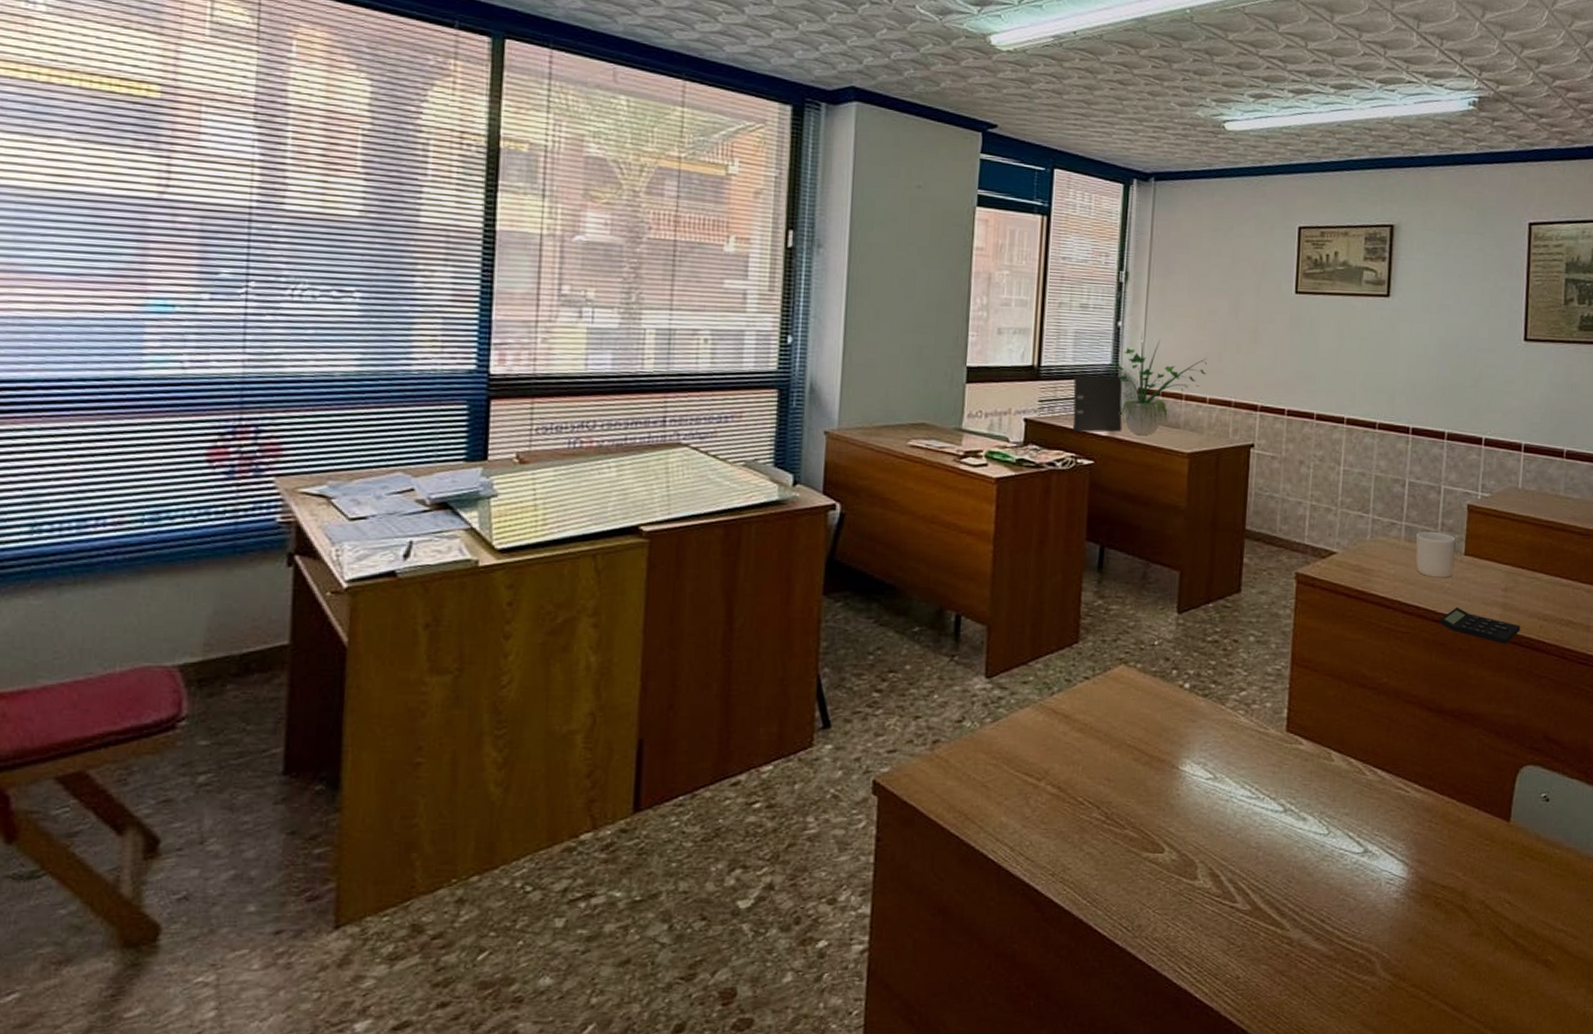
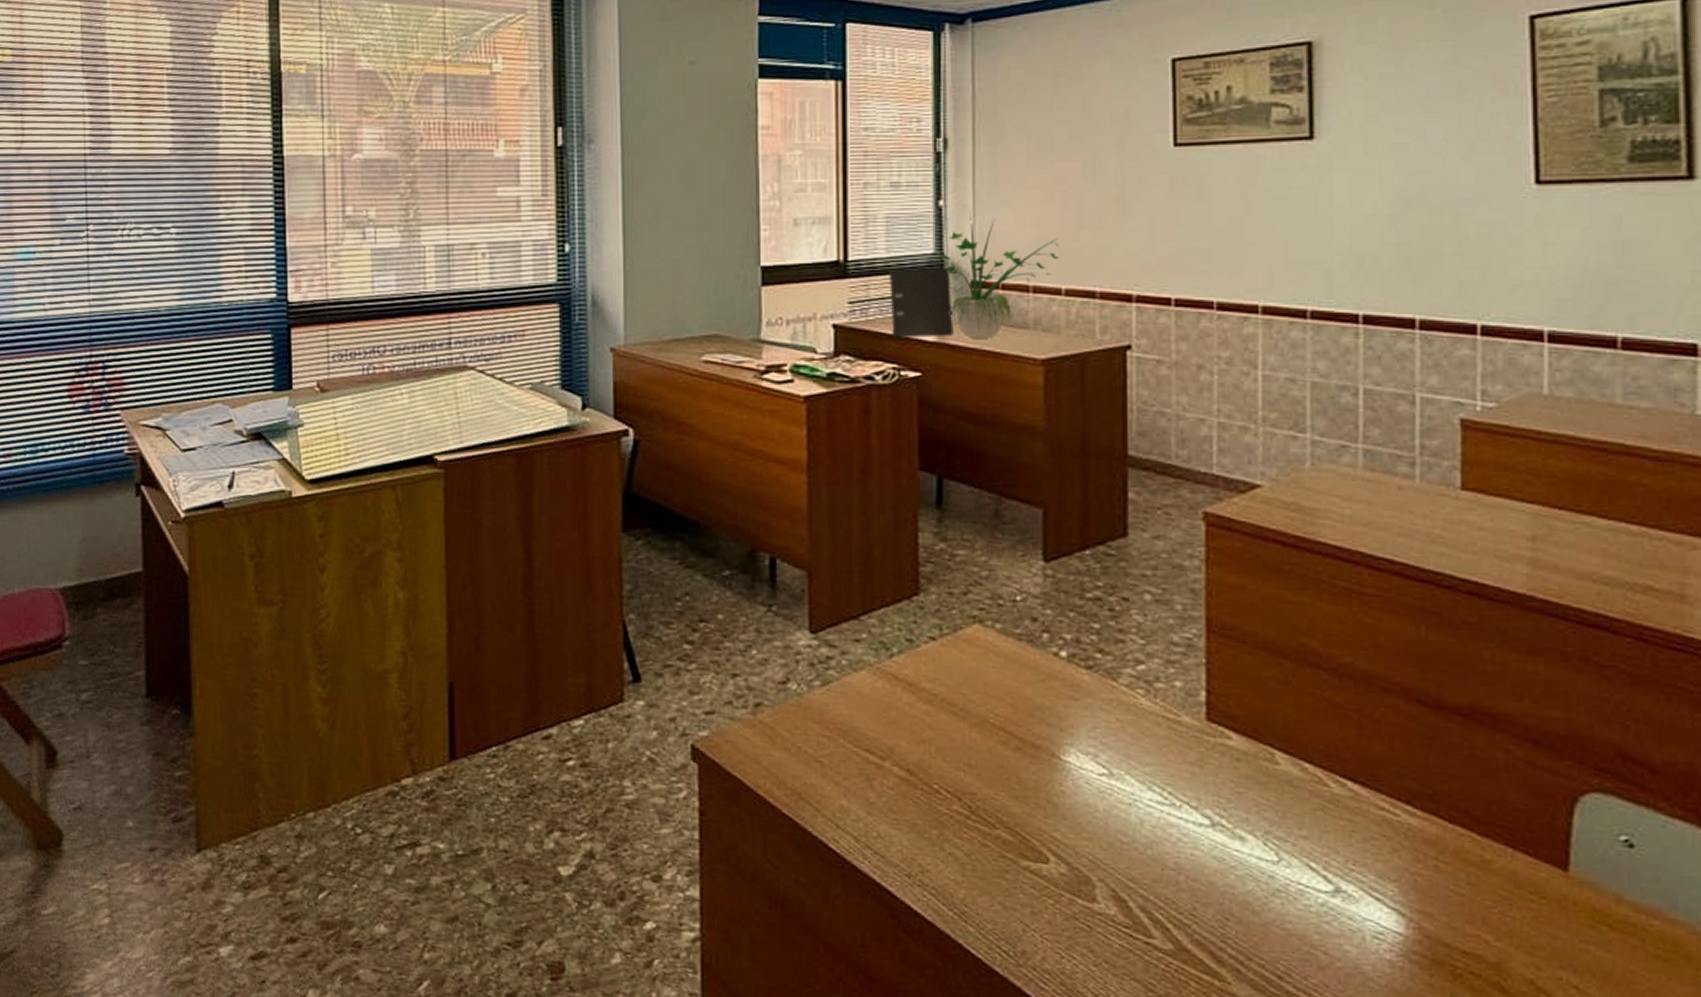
mug: present [1415,531,1456,578] -> none [1380,456,1446,521]
calculator: present [1440,606,1521,645] -> none [1428,561,1563,617]

